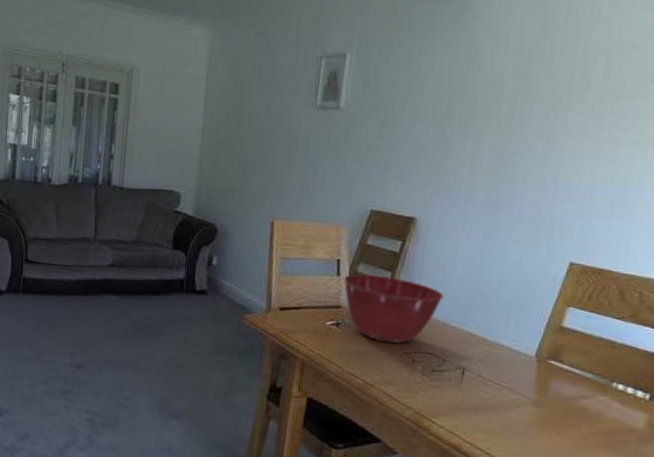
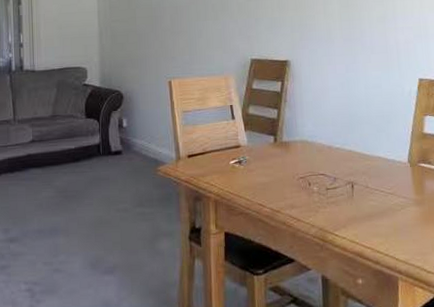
mixing bowl: present [344,274,444,344] -> none [239,113,324,172]

